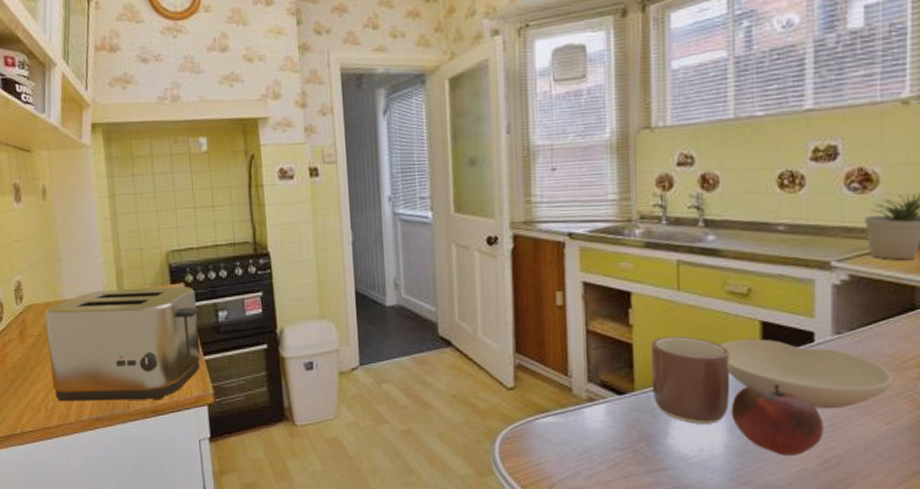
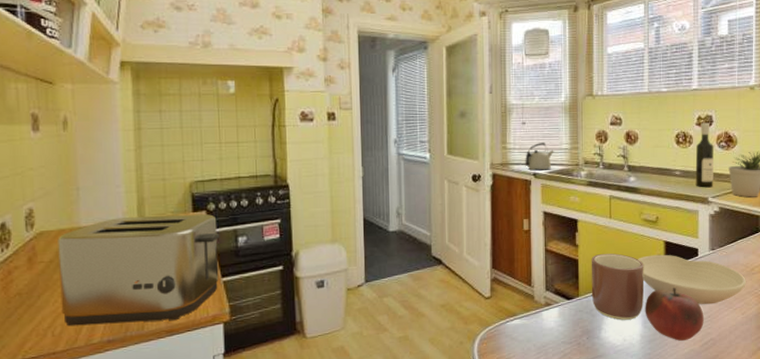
kettle: none [556,193,596,230] -> present [525,143,554,171]
bottle: none [809,155,839,248] -> present [695,122,713,188]

